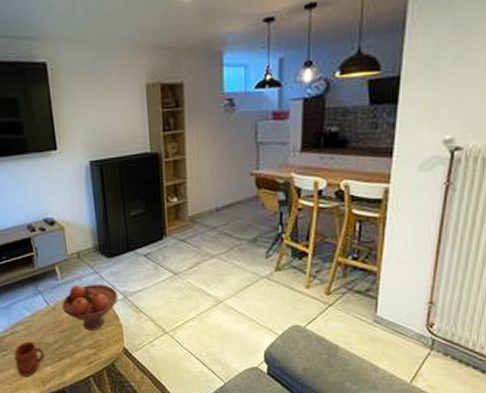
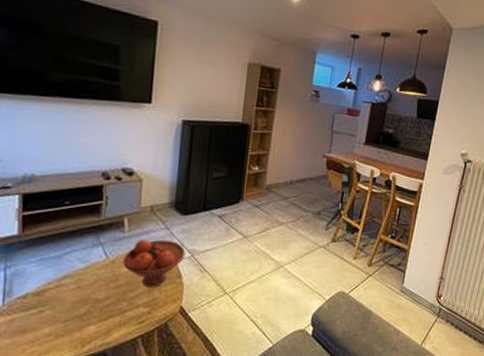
mug: present [14,341,44,376] -> none [53,296,91,336]

